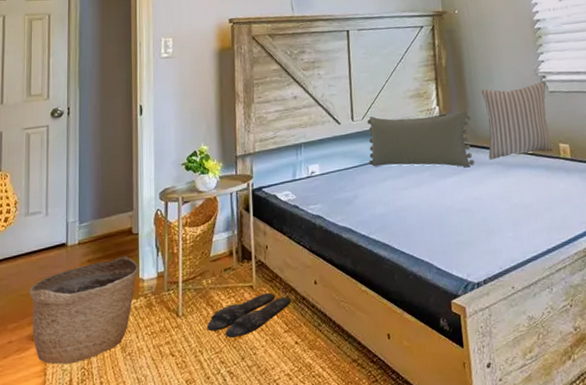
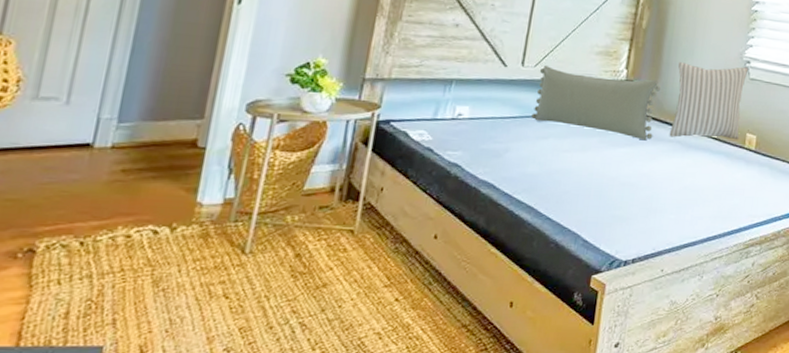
basket: present [29,256,139,365] -> none [15,172,199,294]
slippers: present [207,292,291,338] -> none [282,240,401,286]

